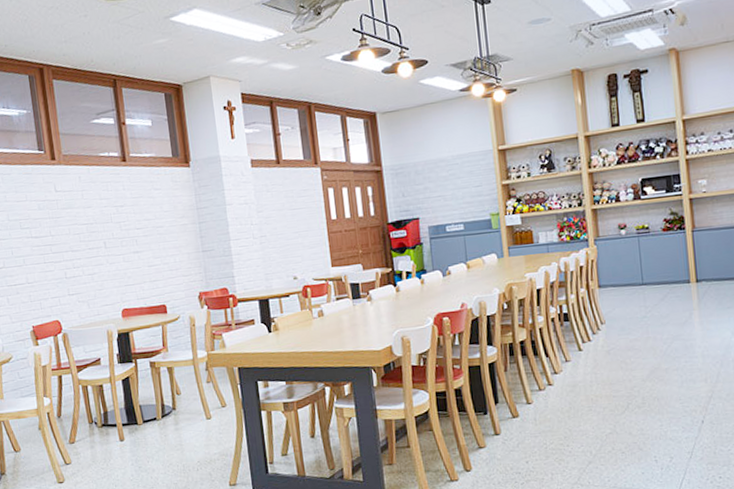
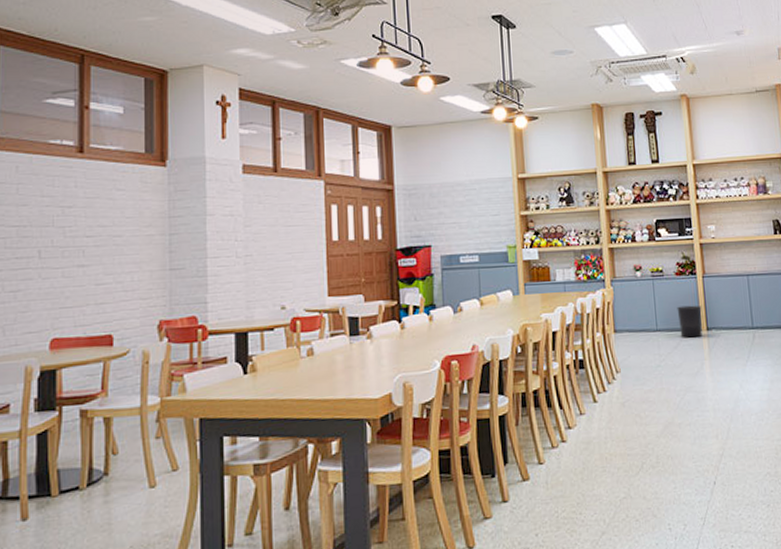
waste bin: none [664,258,692,291] -> present [677,305,703,338]

